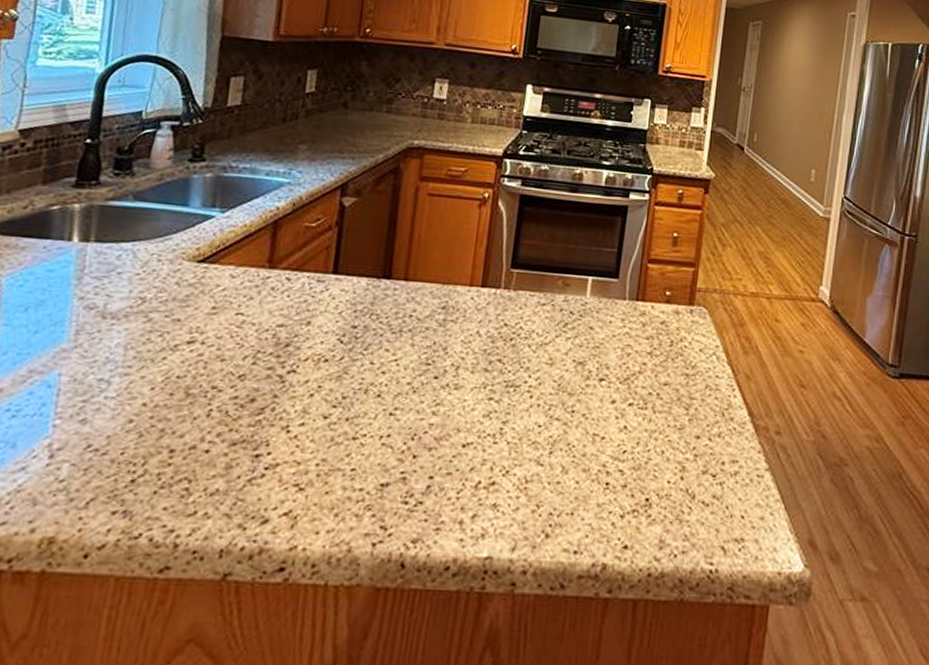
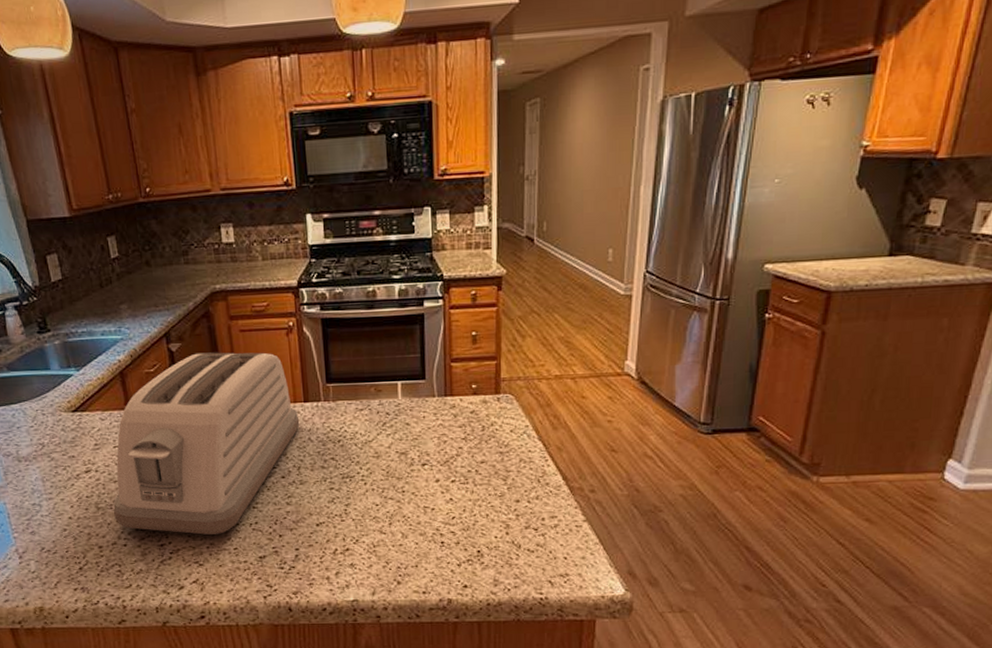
toaster: none [205,212,472,447] -> present [113,352,300,535]

